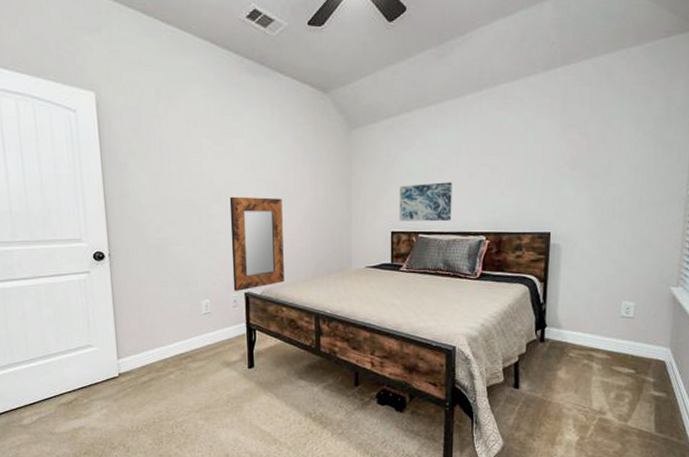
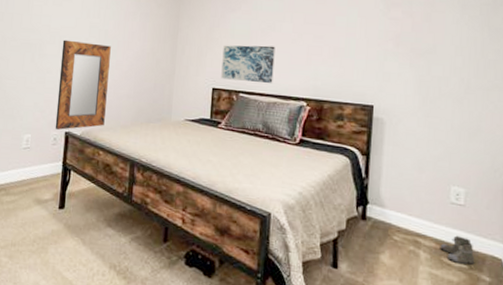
boots: none [611,345,642,371] -> present [440,235,475,266]

